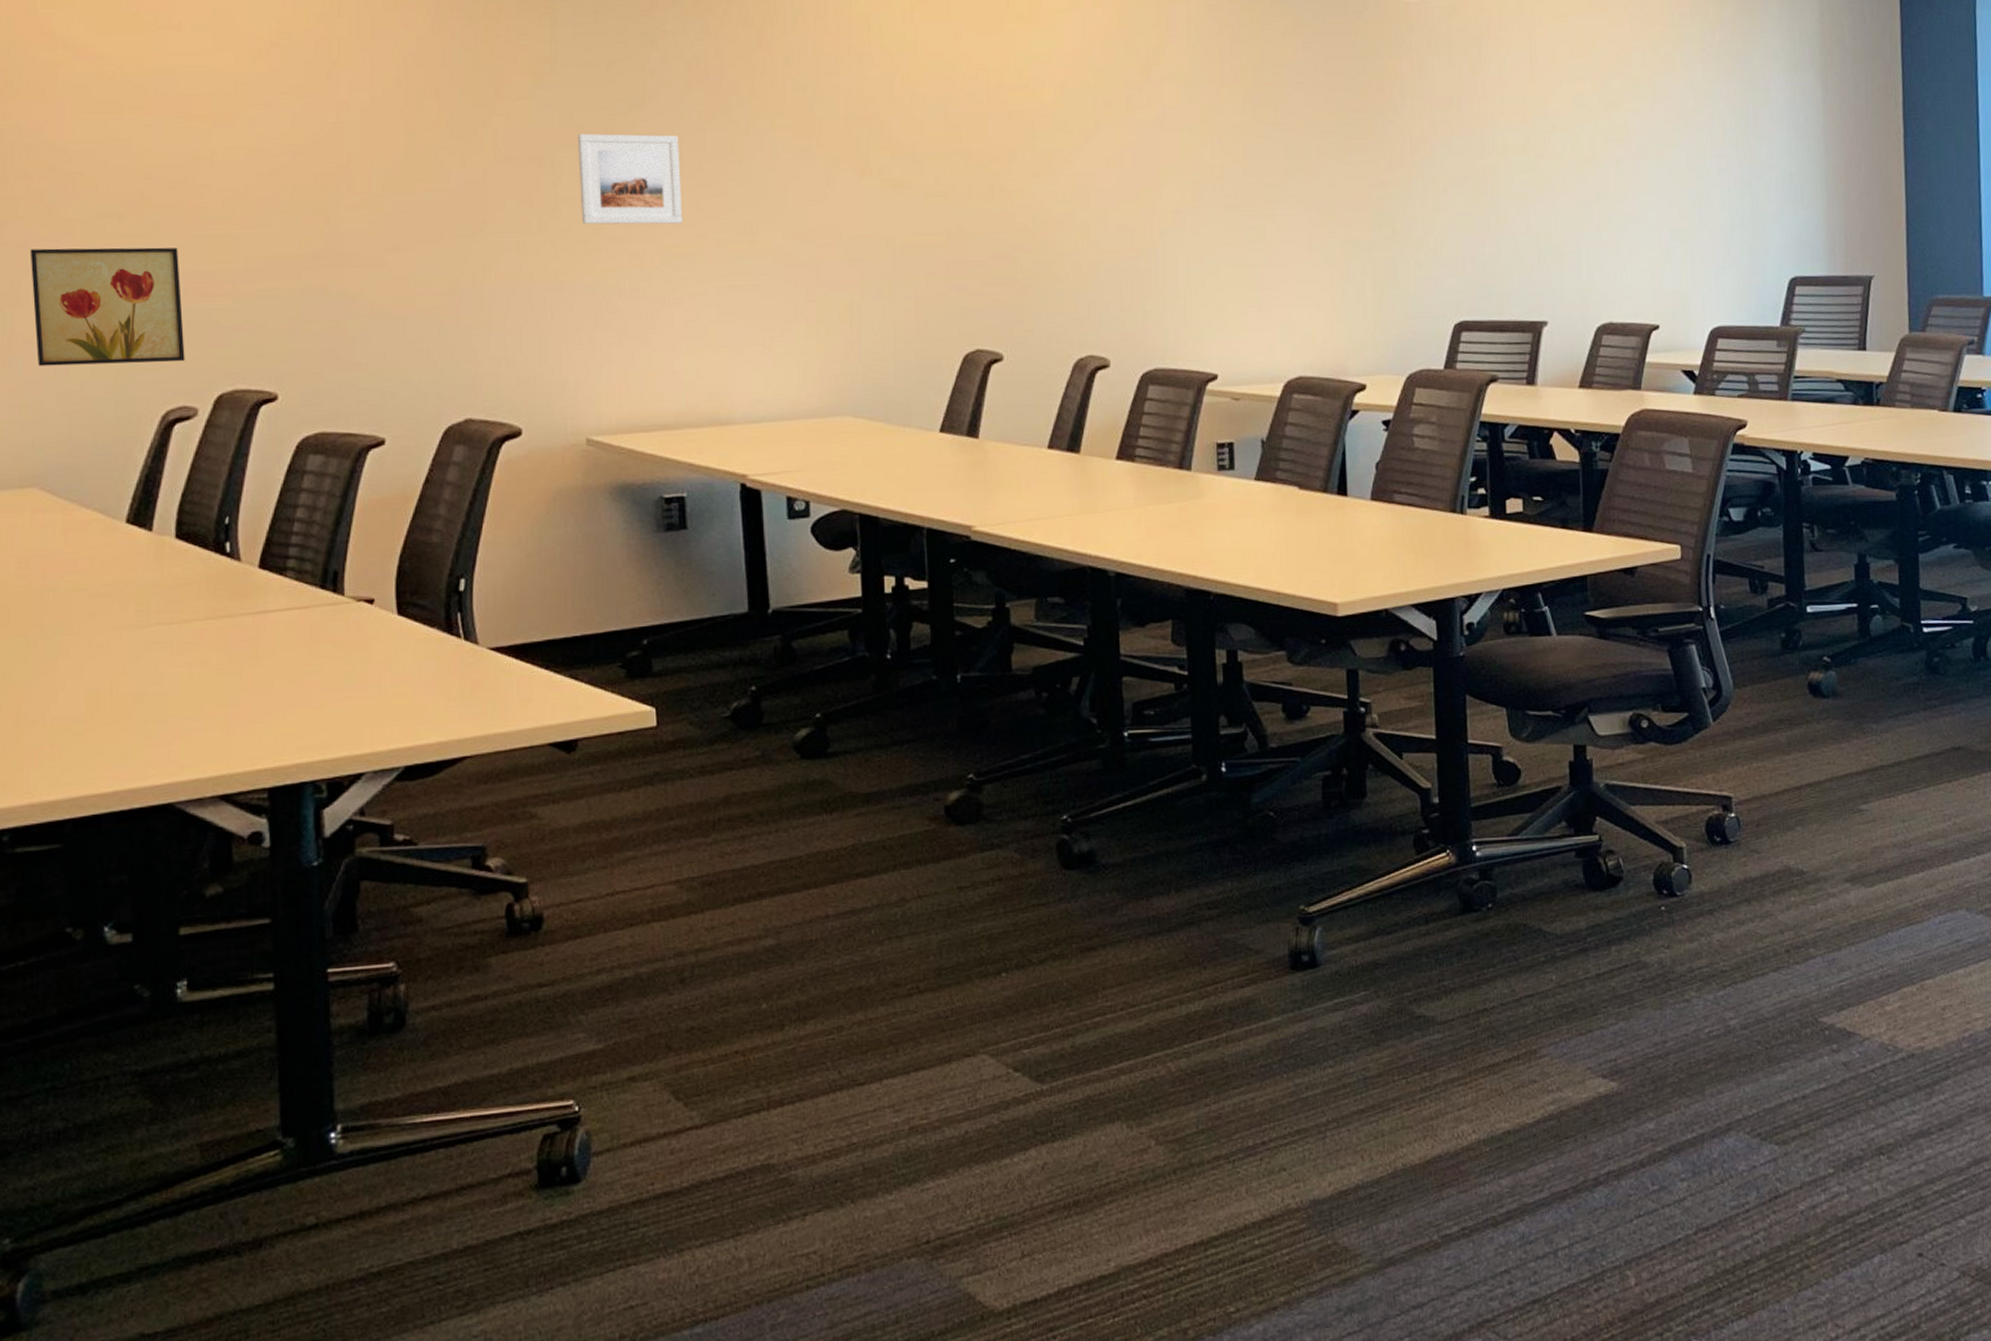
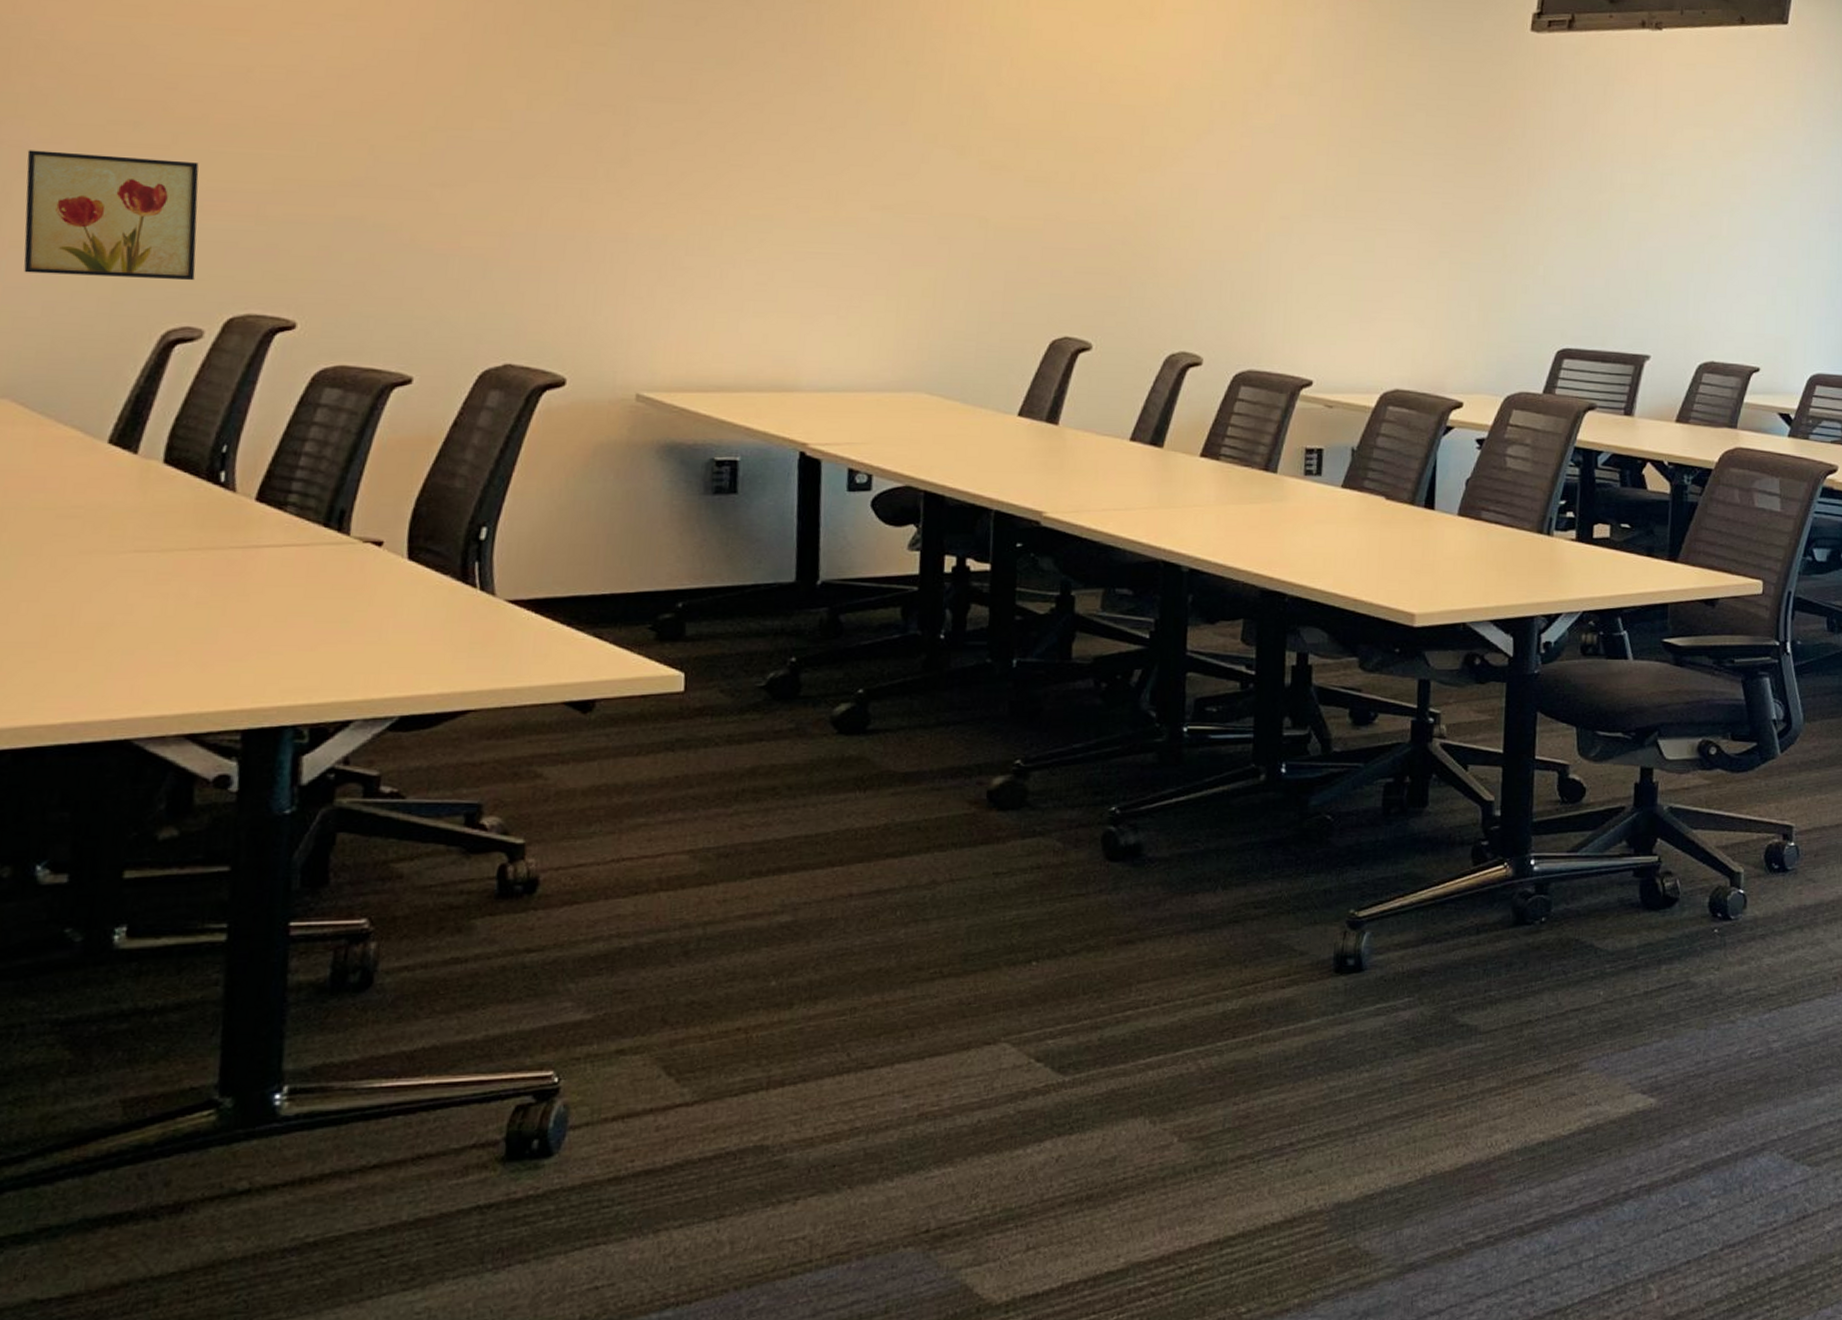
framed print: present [577,133,682,225] -> none [653,85,768,185]

